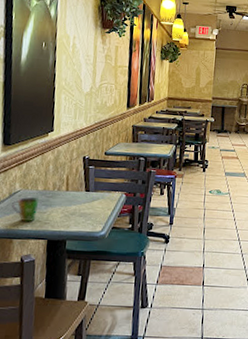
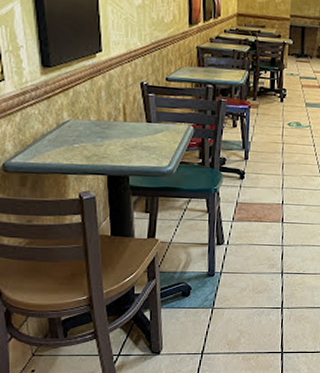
cup: present [12,197,40,222] -> none [62,128,93,156]

